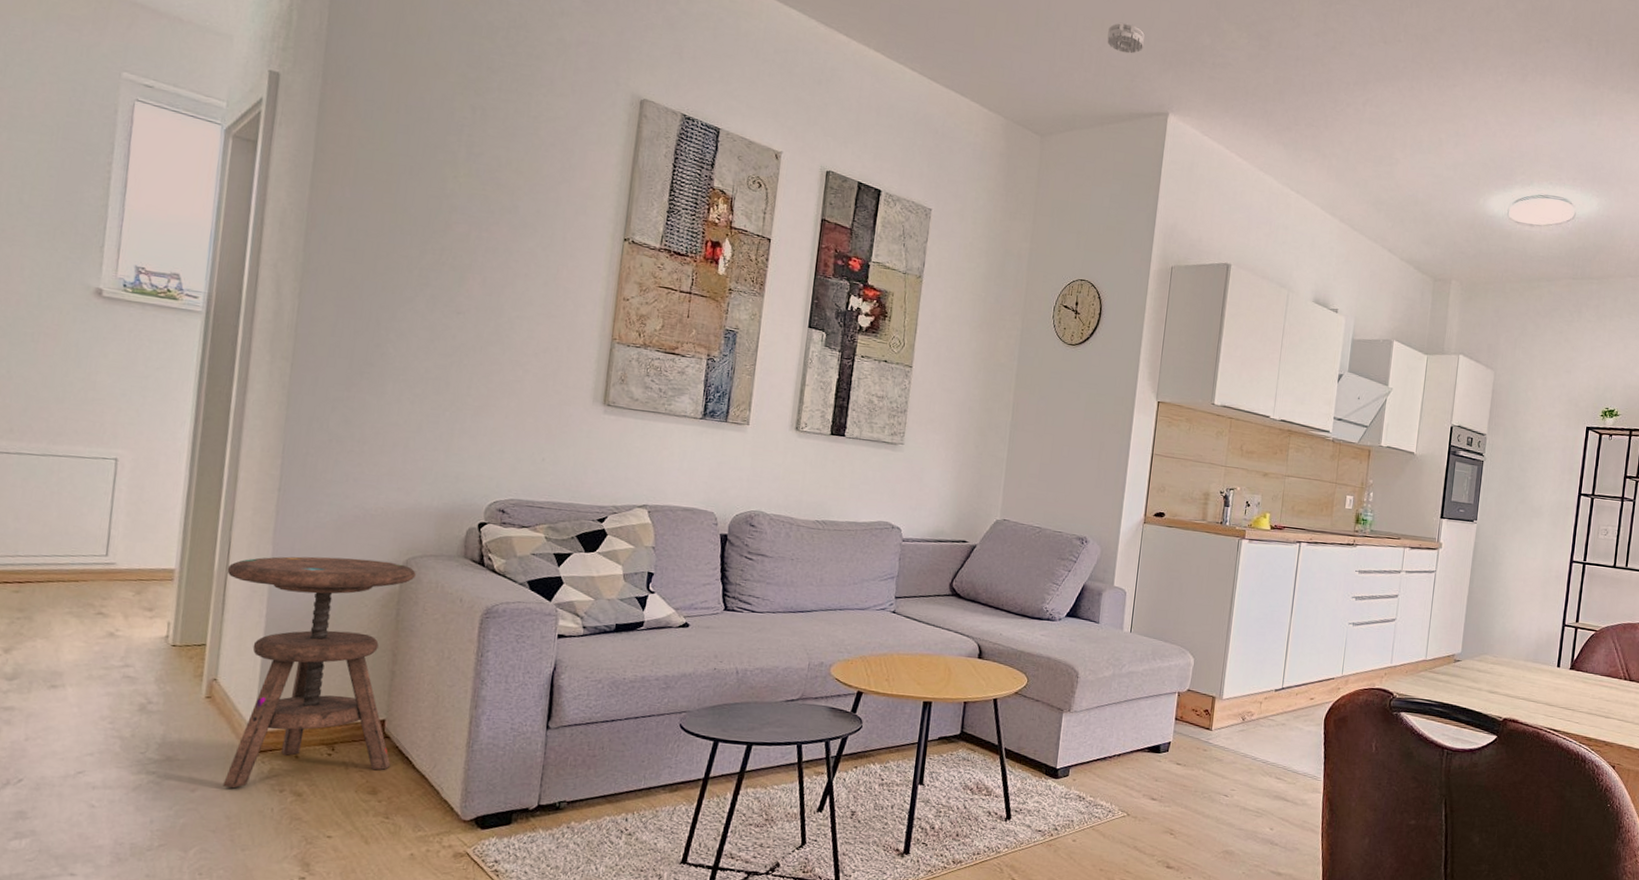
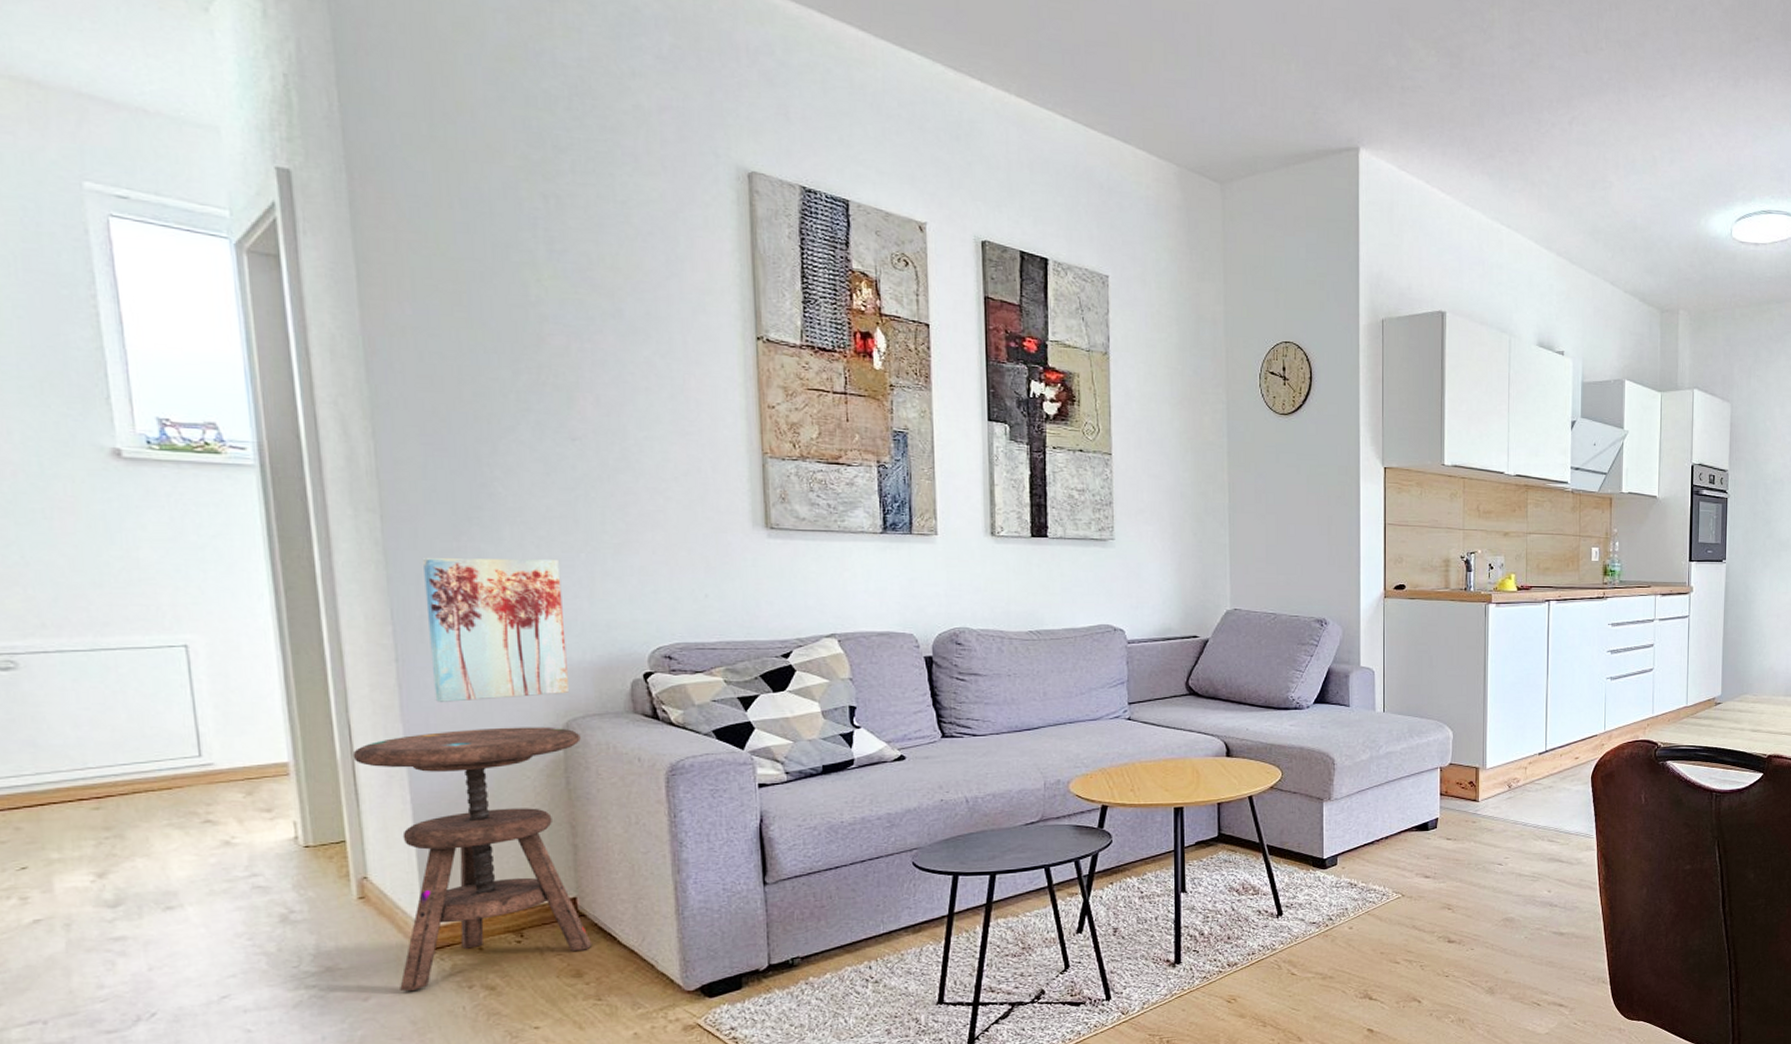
wall art: none [303,403,427,534] -> present [423,558,570,702]
smoke detector: present [1107,22,1145,54] -> none [1281,46,1322,82]

